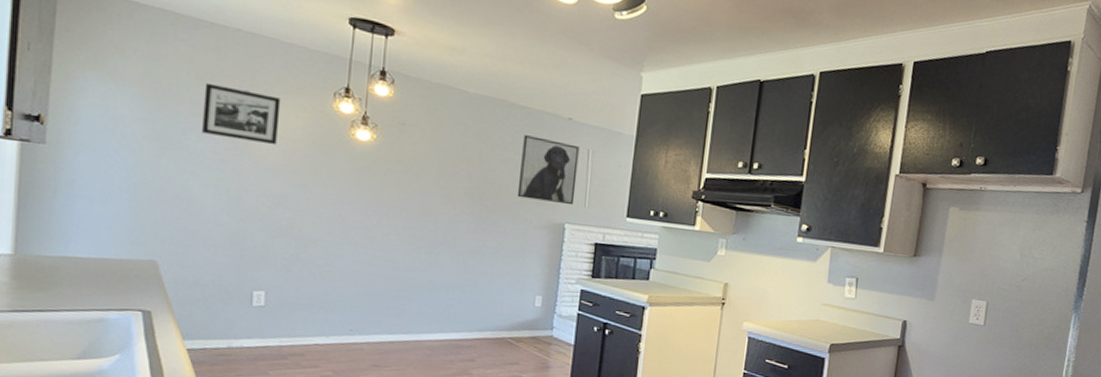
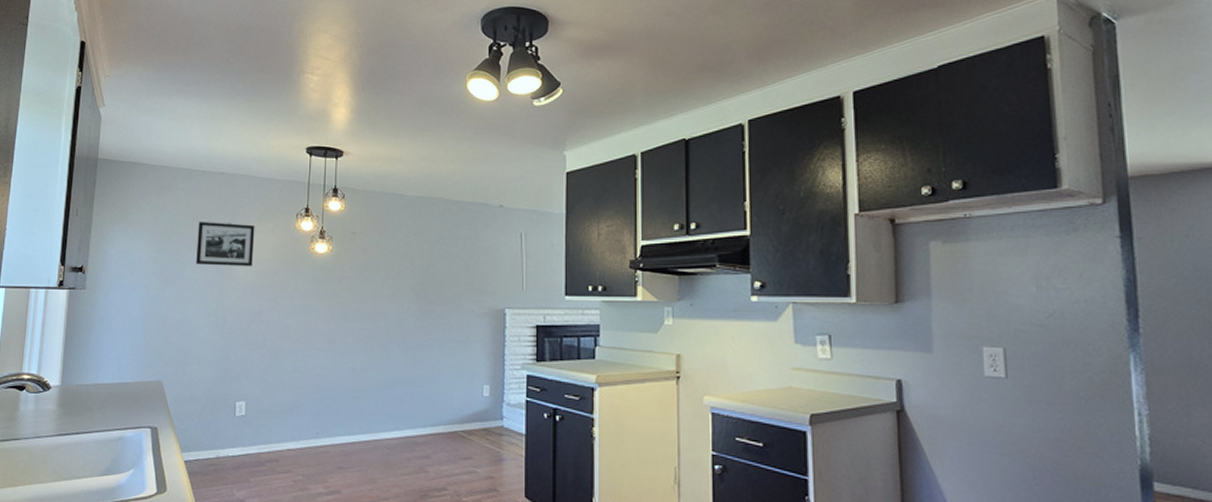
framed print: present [517,135,580,206] -> none [458,227,513,290]

